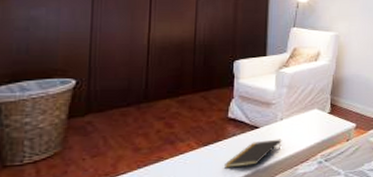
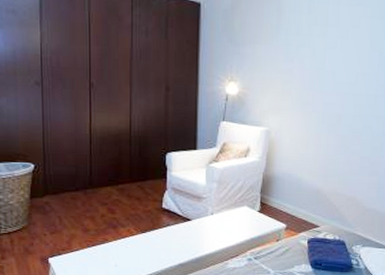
notepad: present [225,139,282,169] -> none [161,232,213,256]

